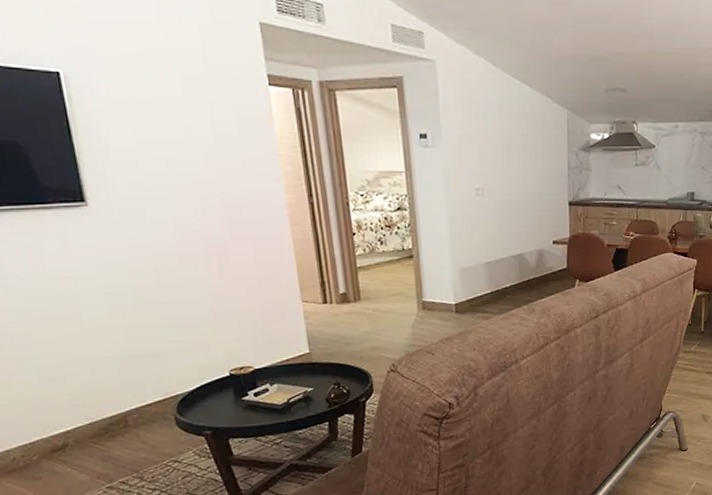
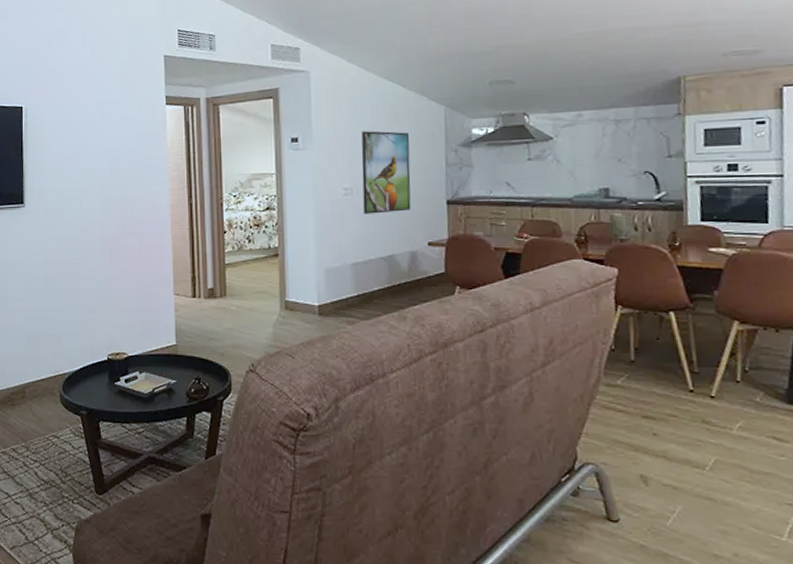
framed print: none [491,130,538,215] -> present [361,131,411,214]

